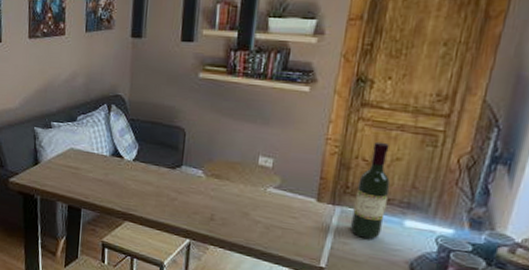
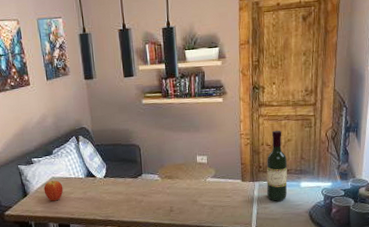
fruit: none [58,151,82,178] -> present [43,180,64,201]

